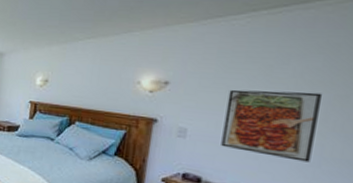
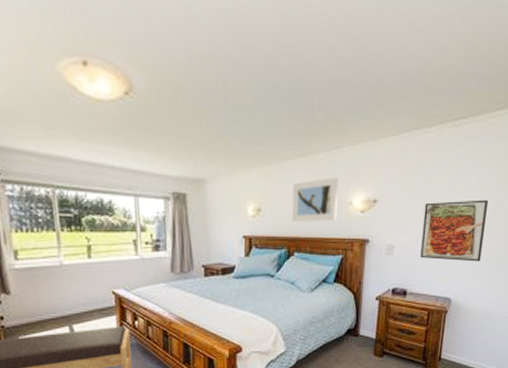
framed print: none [77,58,127,98] -> present [292,178,338,221]

